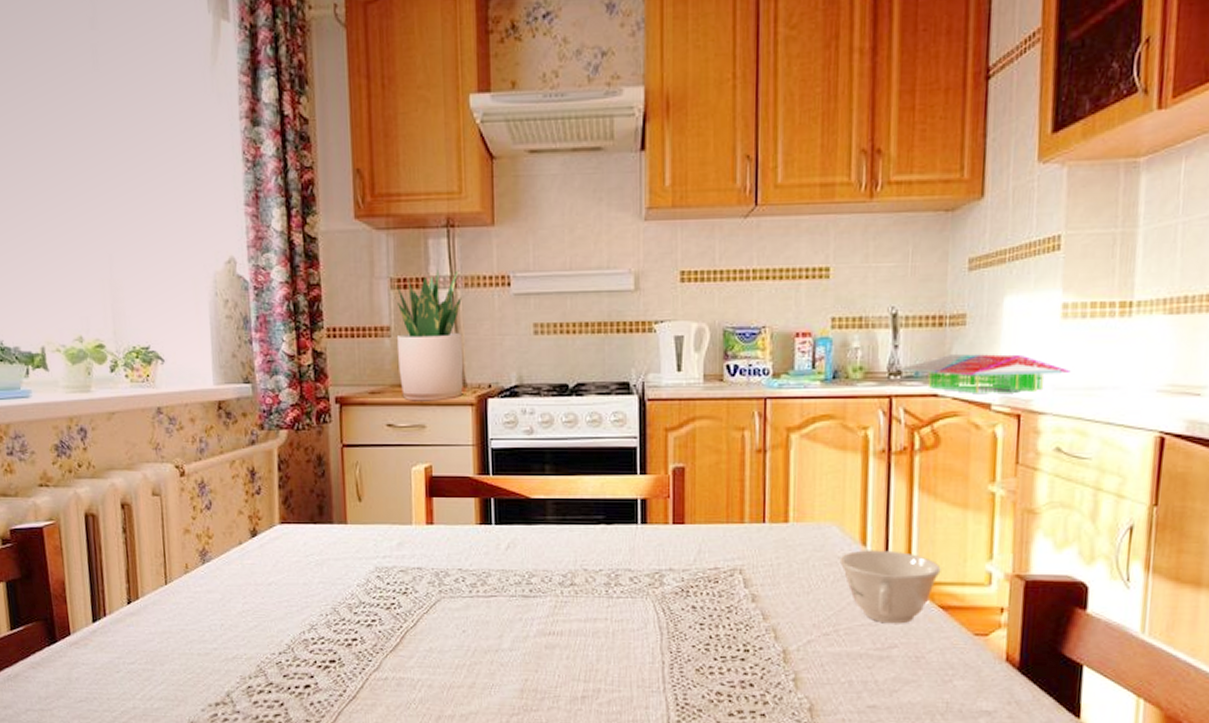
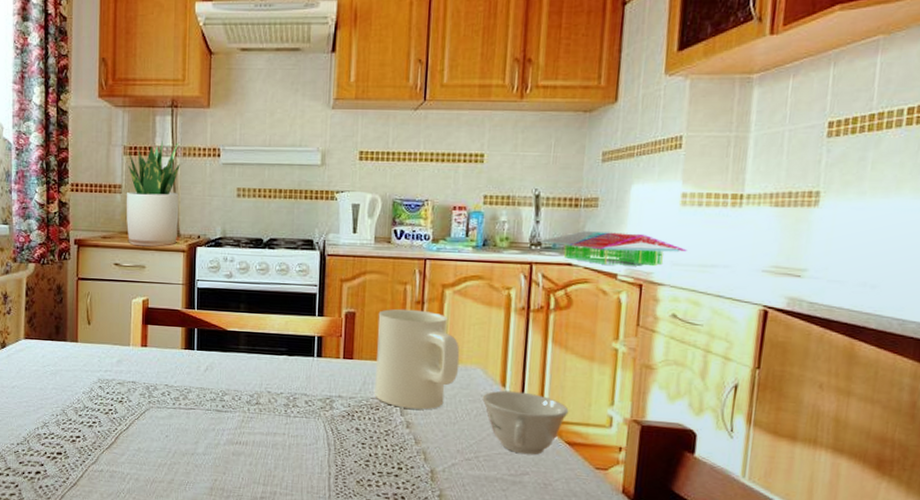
cup: none [712,459,811,579] -> present [374,308,460,410]

